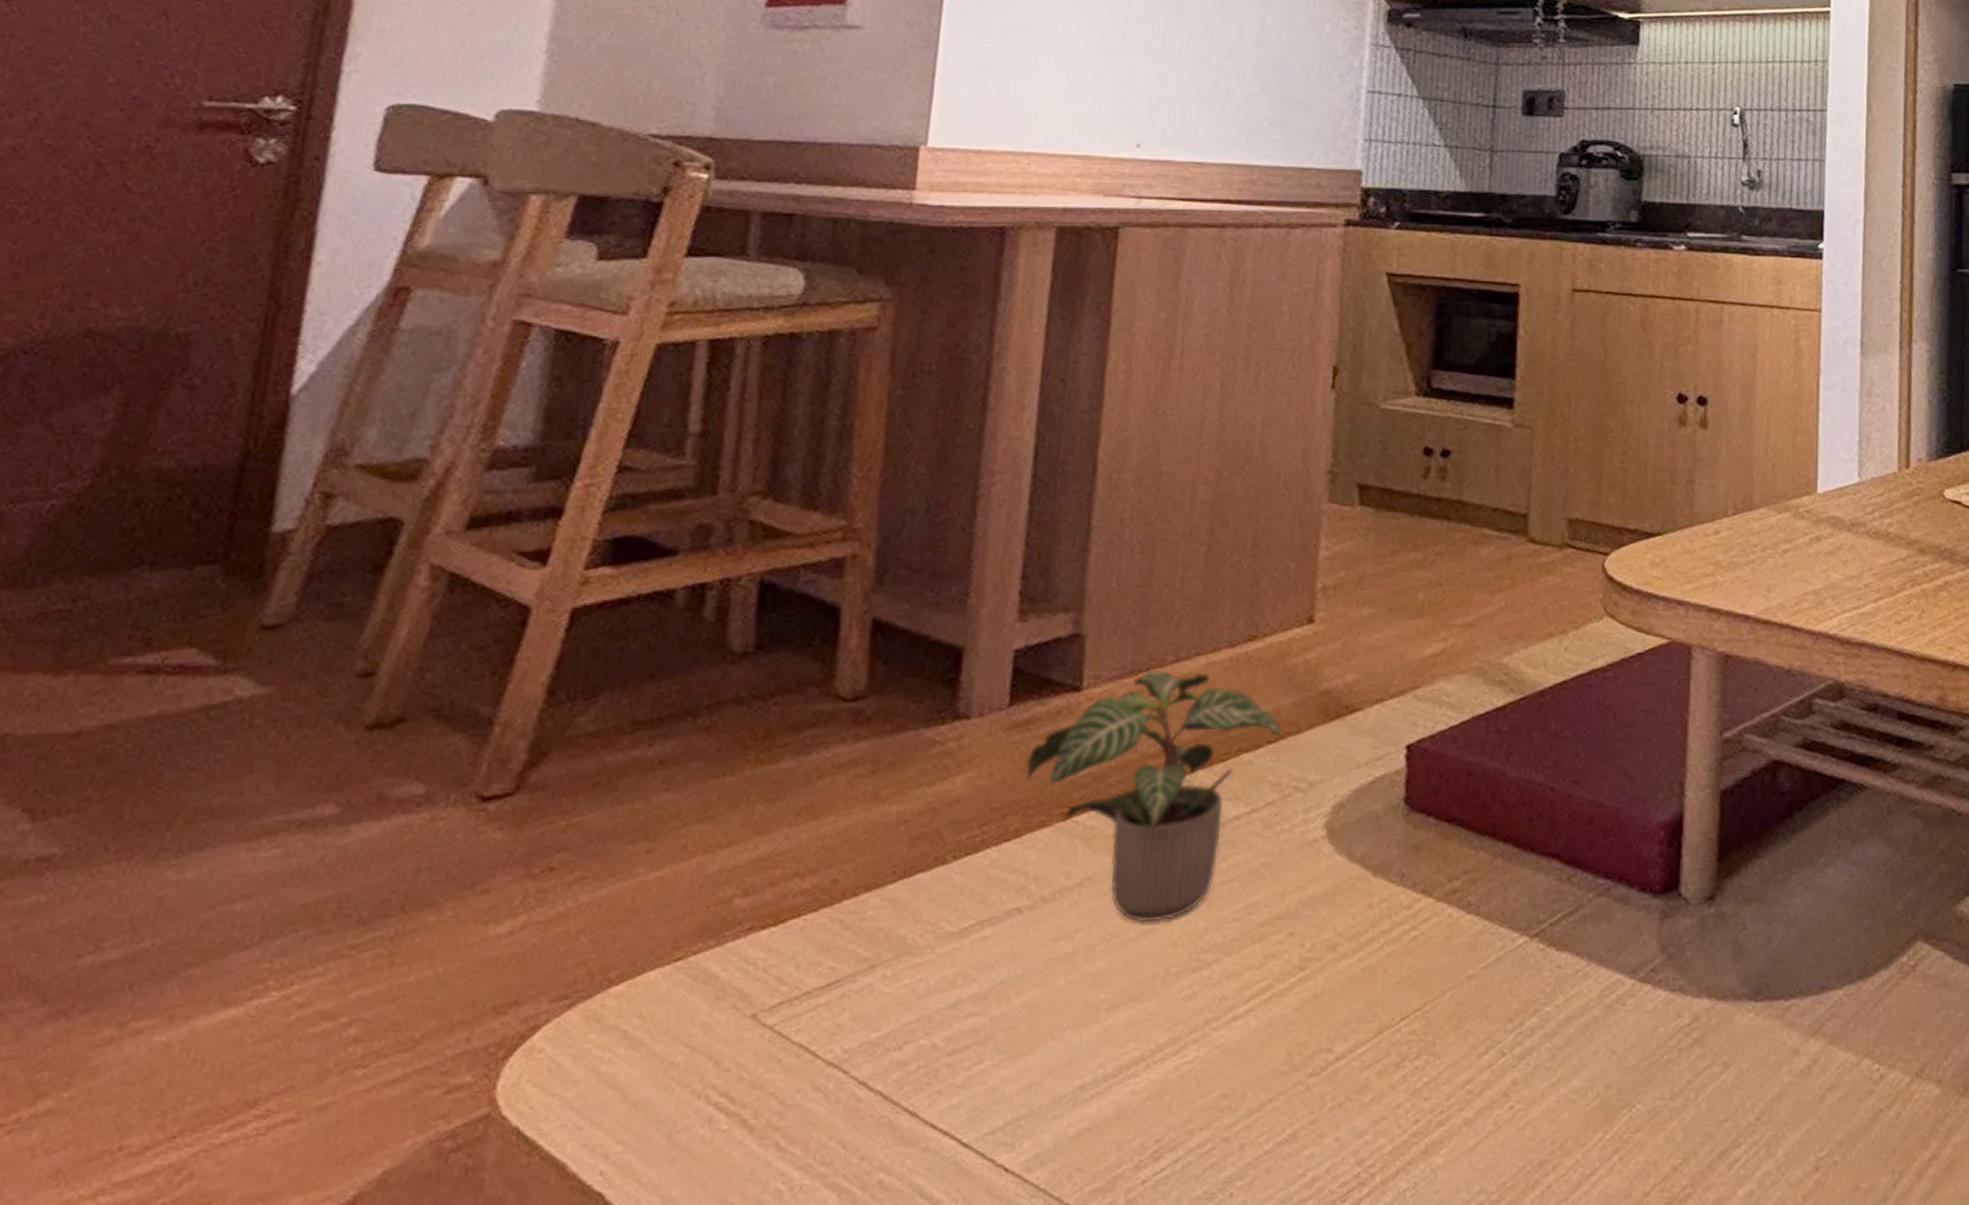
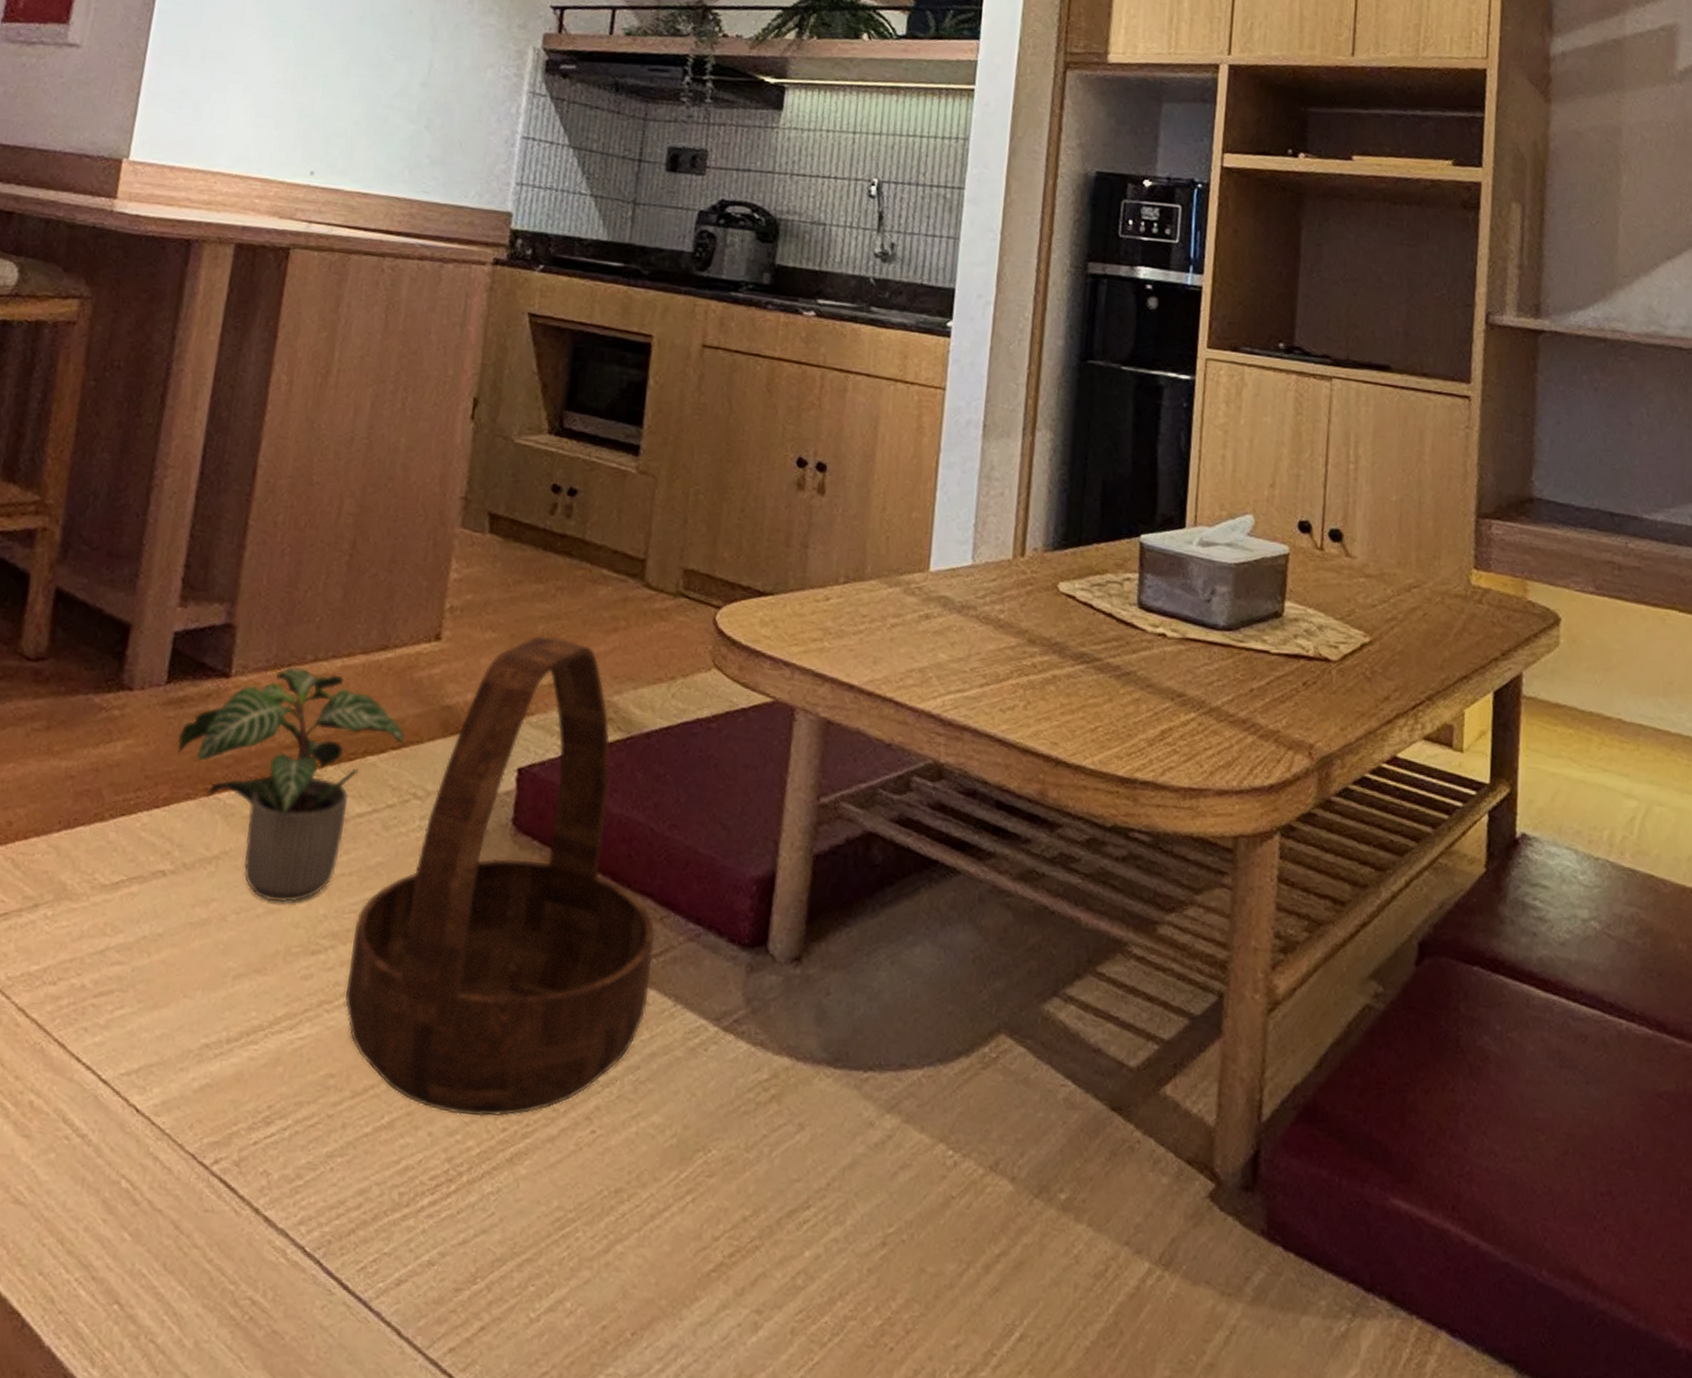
basket: none [1234,605,1563,1114] -> present [345,636,656,1117]

